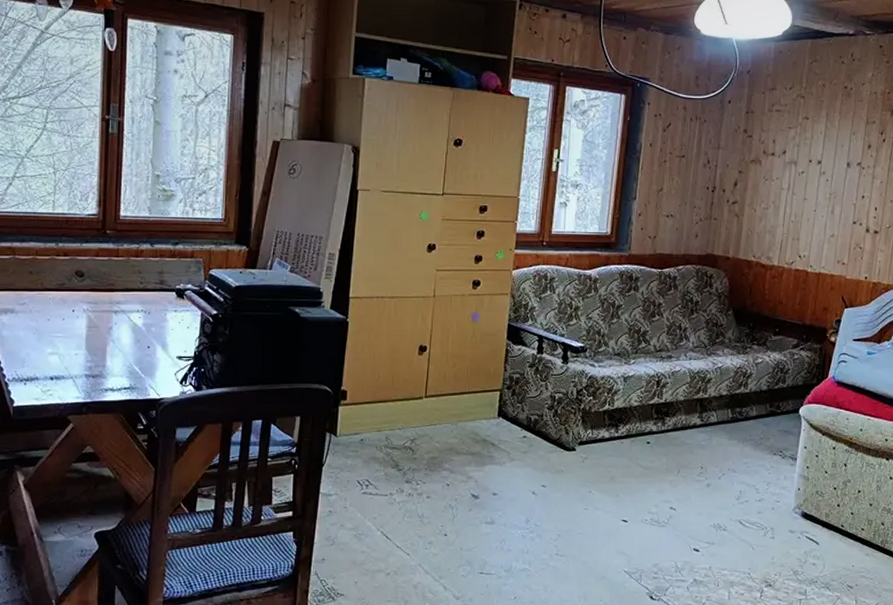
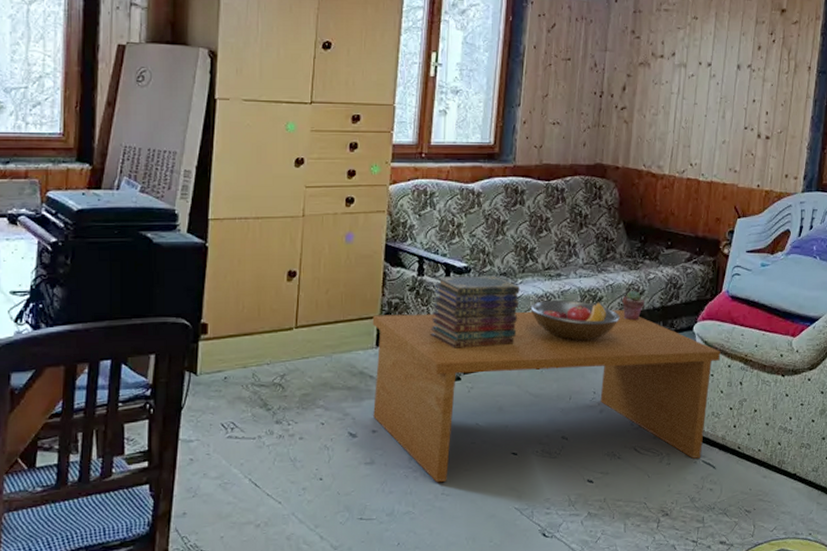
coffee table: none [494,388,826,543] -> present [372,310,721,482]
book stack: none [548,355,632,422] -> present [430,275,520,349]
fruit bowl: none [642,379,728,419] -> present [530,299,620,341]
potted succulent: none [730,373,753,402] -> present [622,290,646,321]

